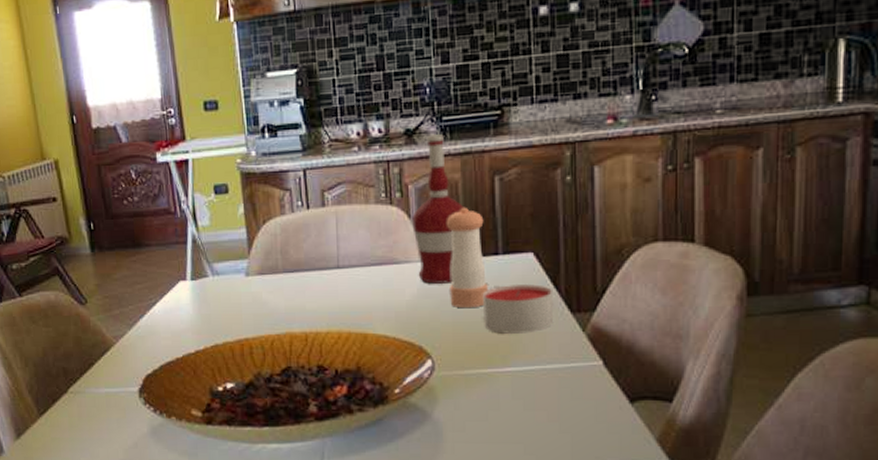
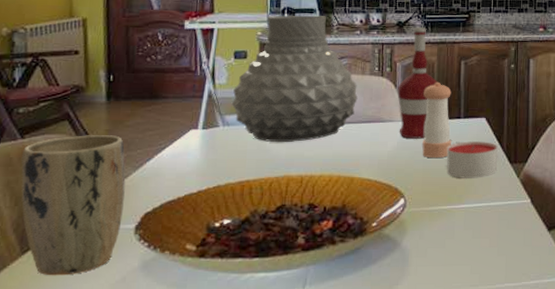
plant pot: none [23,290,125,439] -> present [21,135,126,276]
vase: none [218,131,363,293] -> present [231,15,358,142]

